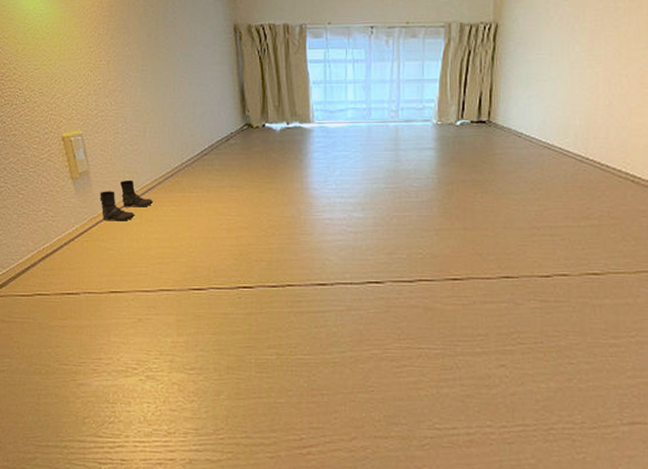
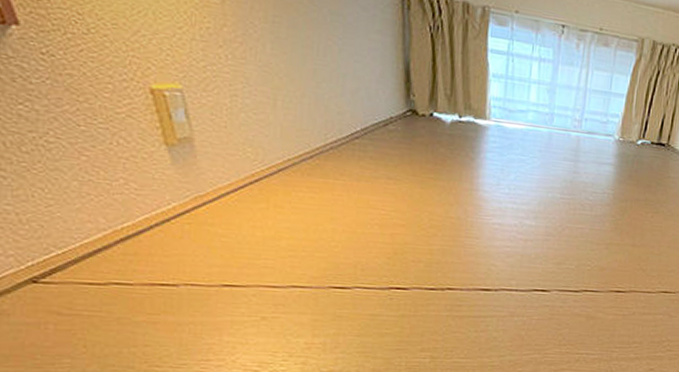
boots: present [100,179,154,221] -> none [208,155,286,205]

